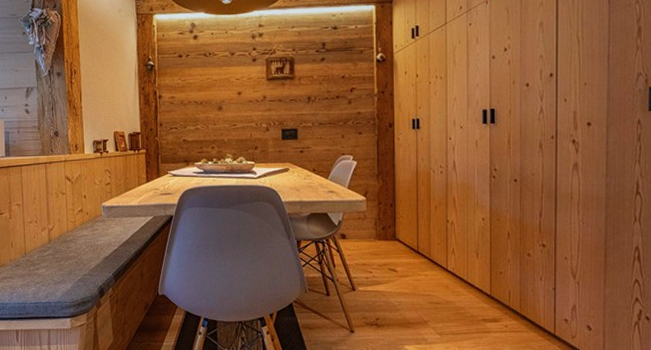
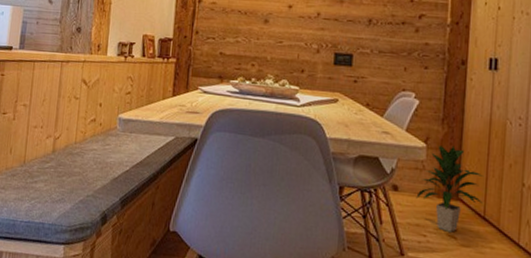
indoor plant: none [361,196,416,267] -> present [416,145,485,232]

